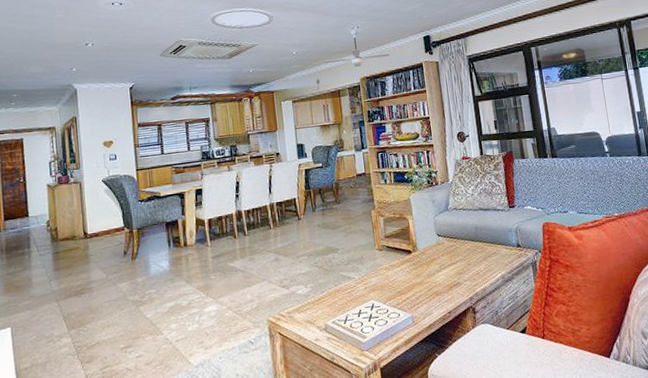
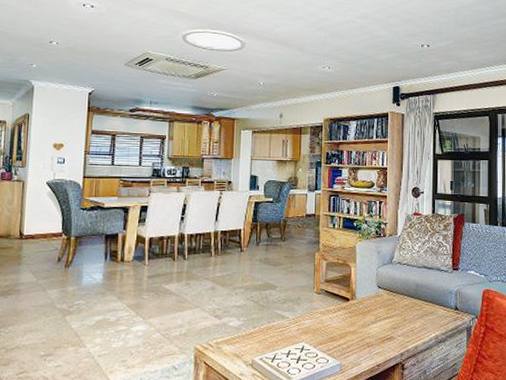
ceiling fan: present [323,30,390,67] -> none [290,69,357,107]

